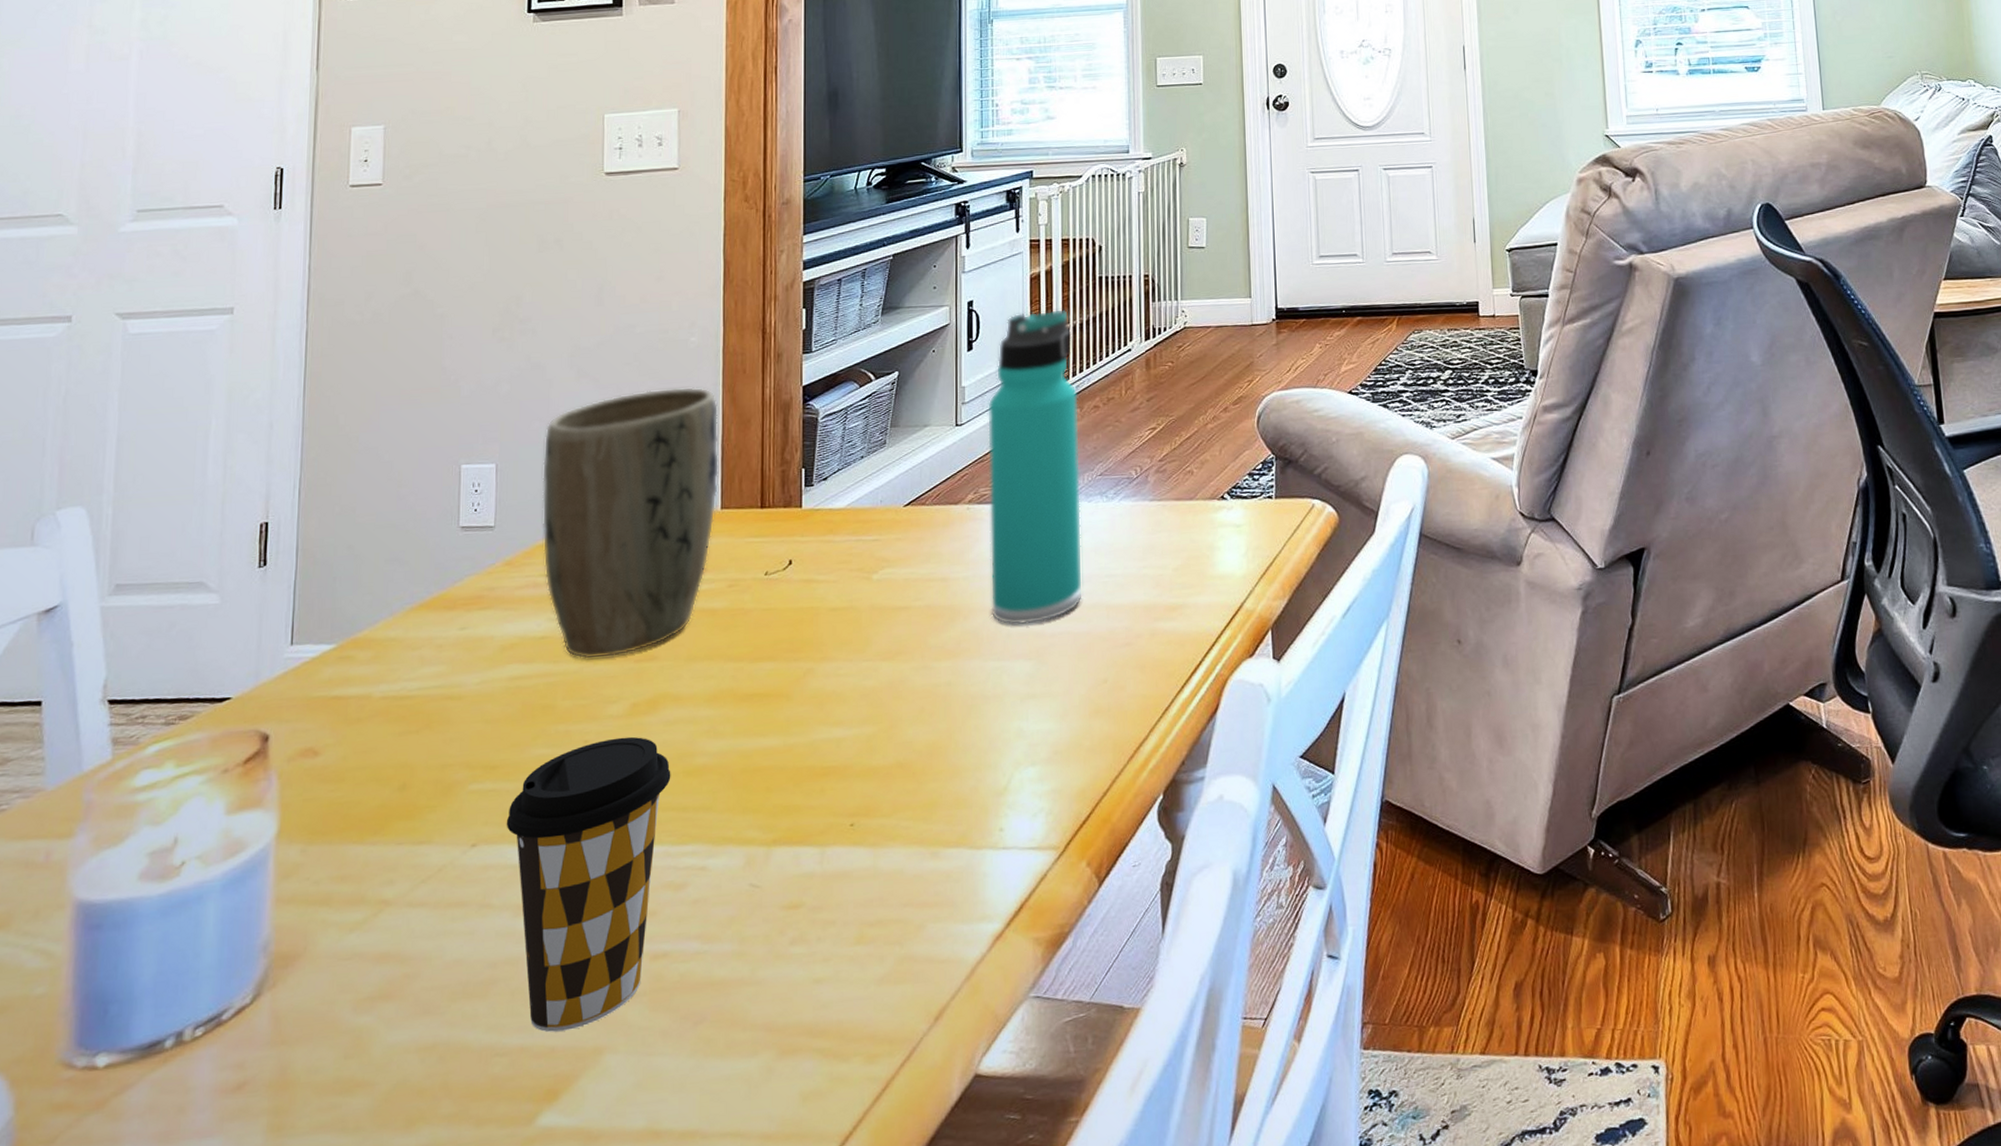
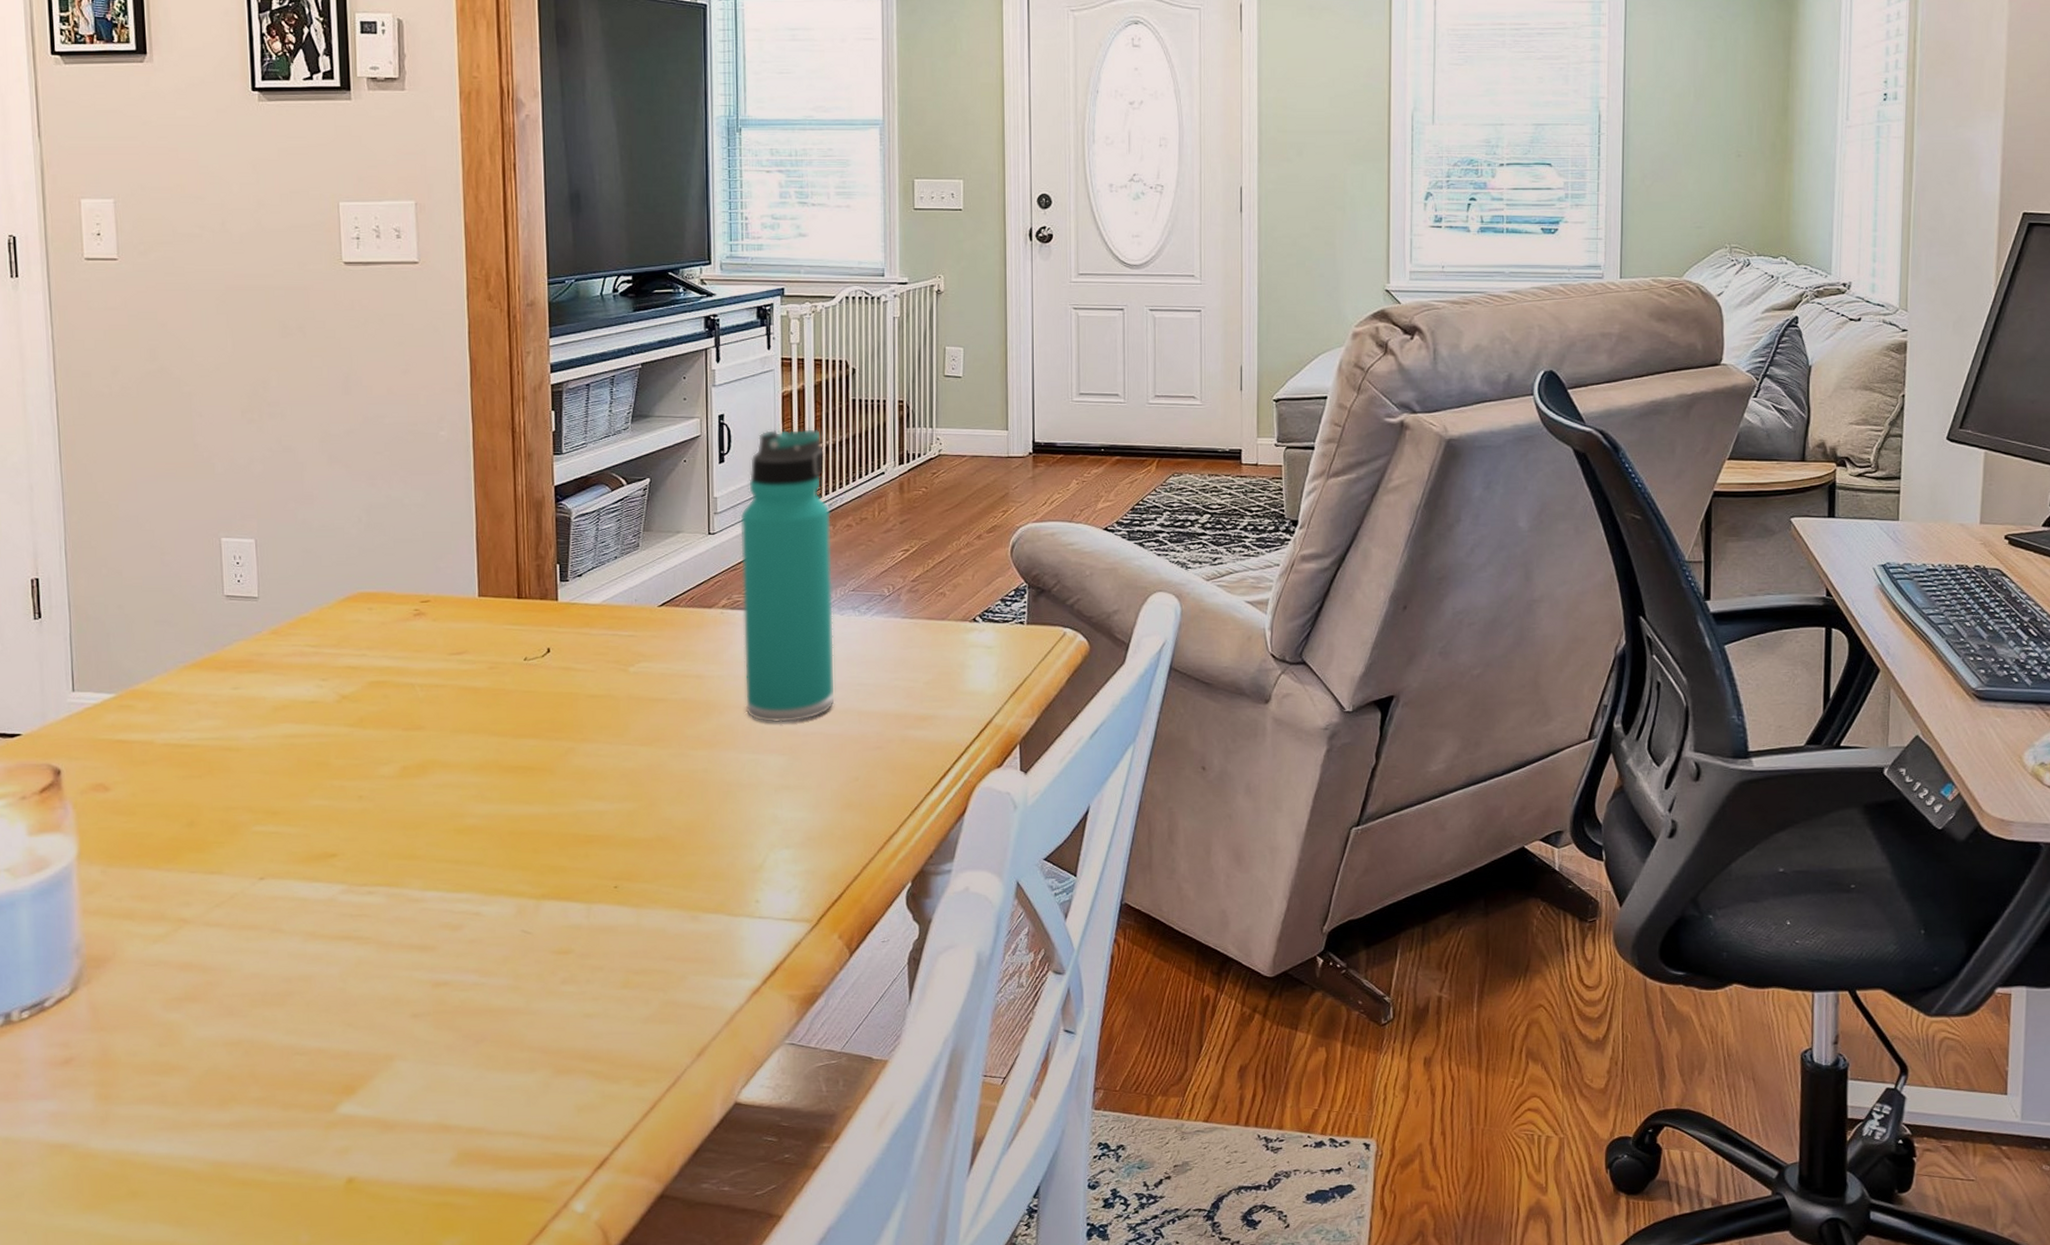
coffee cup: present [506,736,671,1032] -> none [290,795,443,1039]
plant pot: present [542,386,720,659] -> none [300,479,475,725]

